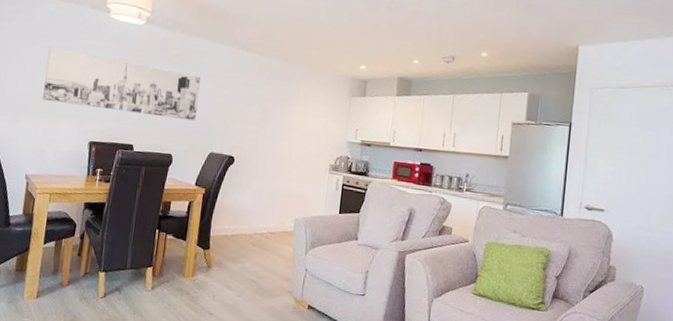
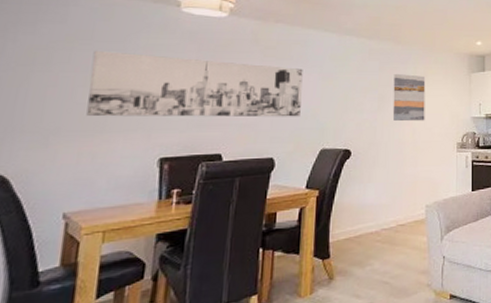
wall art: none [273,90,307,139] -> present [392,74,426,122]

